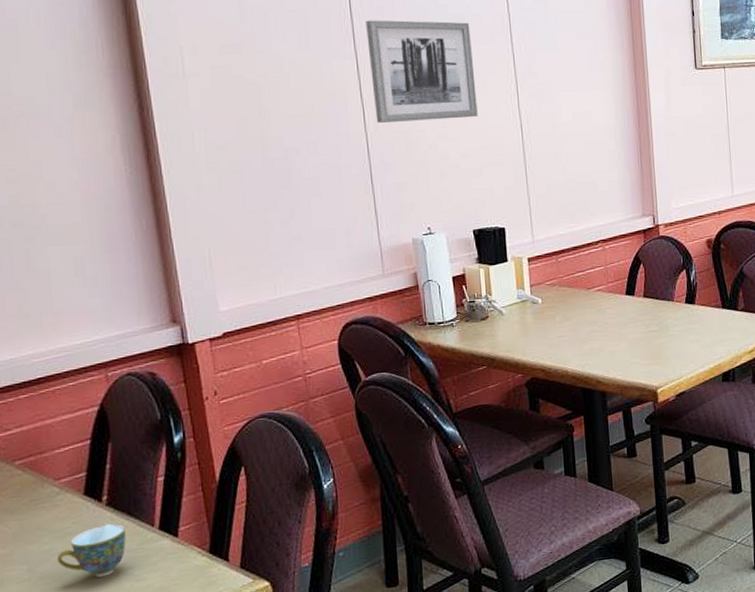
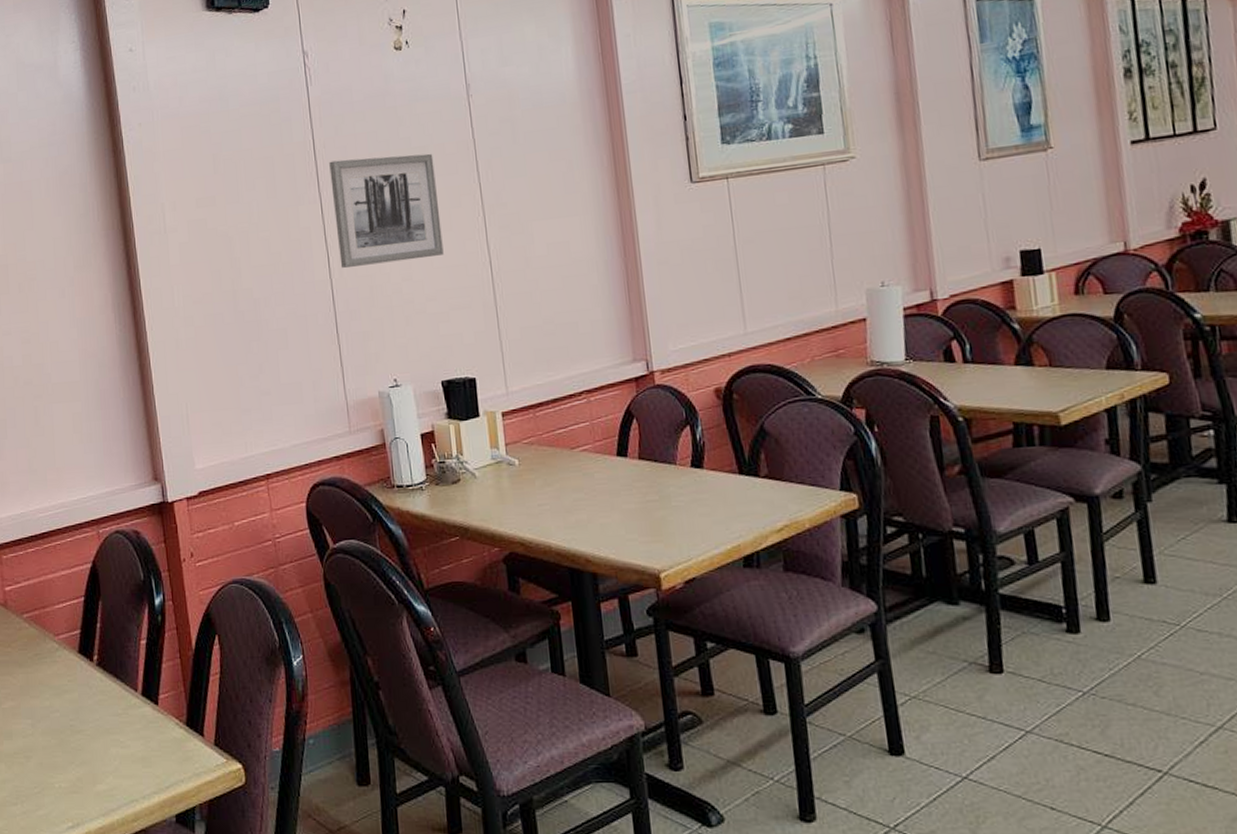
teacup: present [56,523,126,577] -> none [55,685,113,739]

